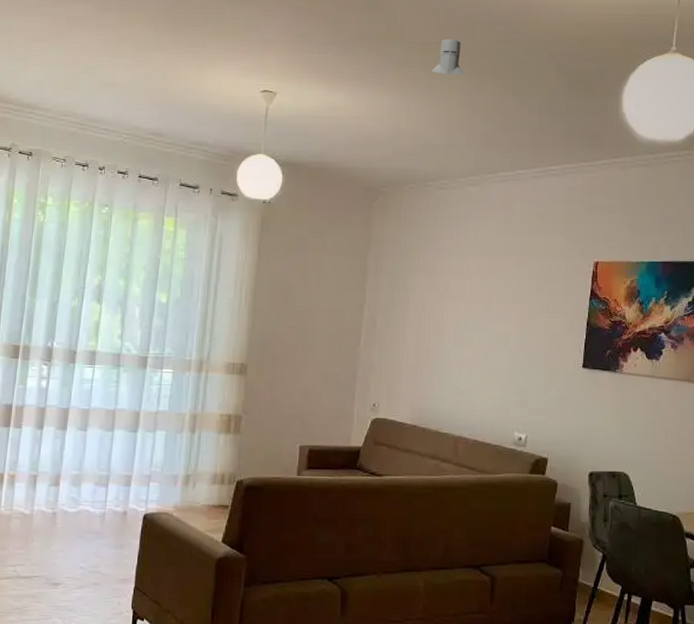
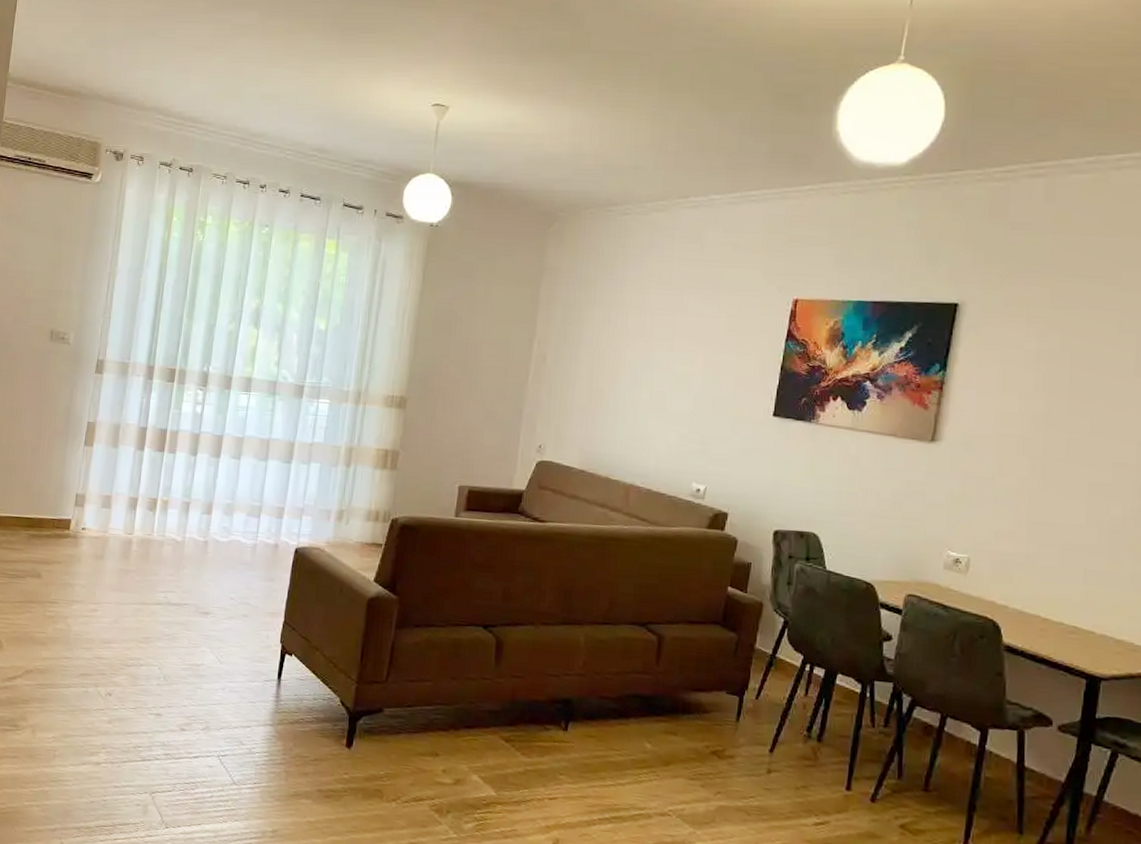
knight helmet: present [431,38,465,75] -> none [619,46,658,88]

